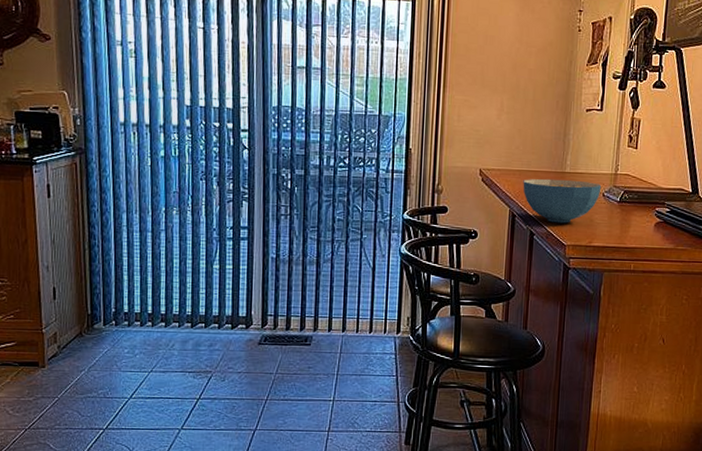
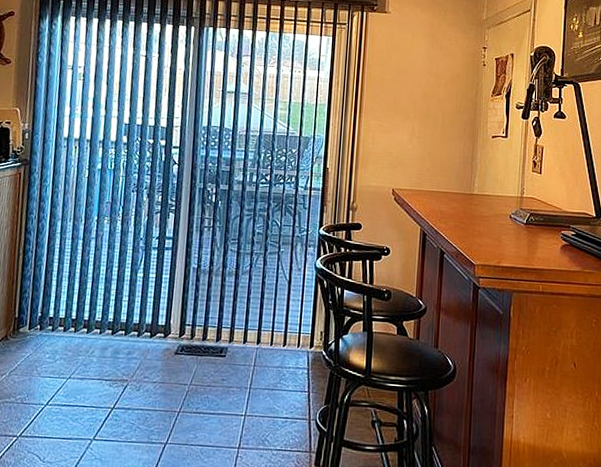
cereal bowl: present [523,178,602,223] -> none [433,199,509,243]

